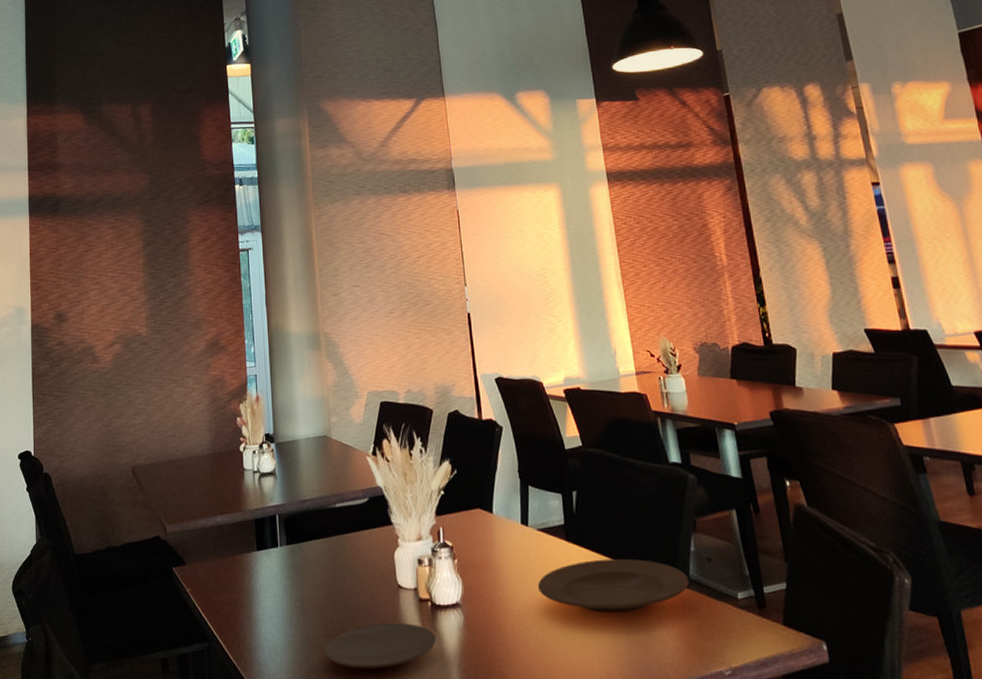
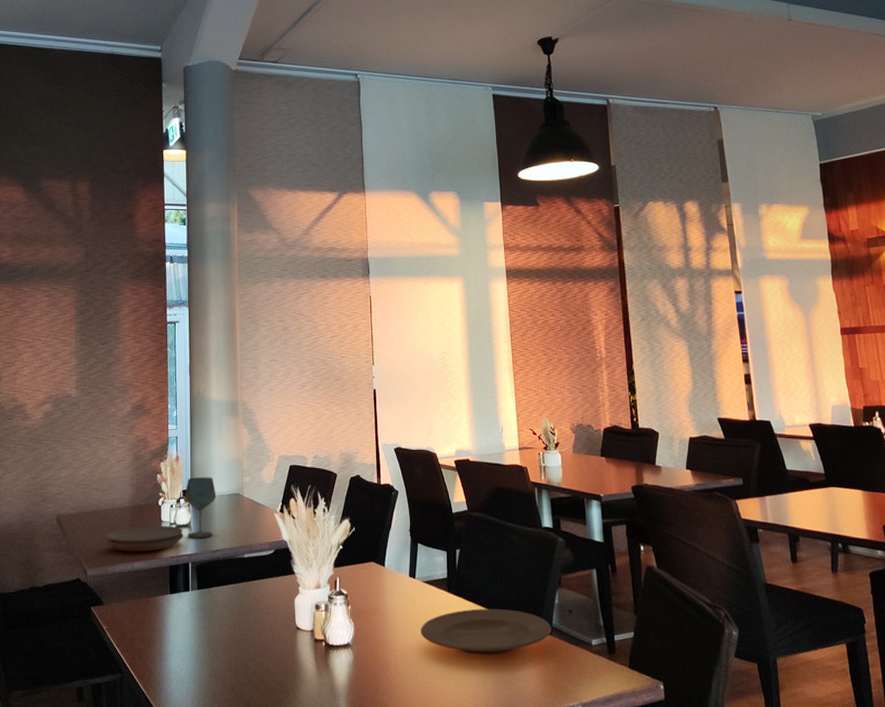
plate: none [184,474,269,505] -> present [105,525,184,552]
wine glass: none [267,418,302,487] -> present [184,477,217,538]
plate: present [324,623,436,668] -> none [227,660,327,699]

